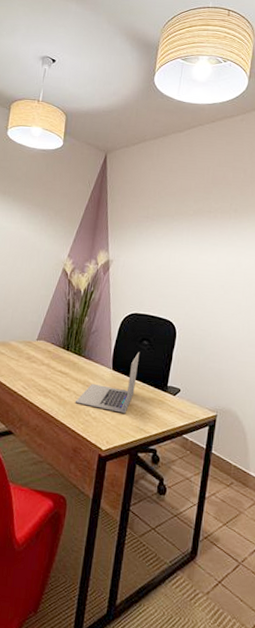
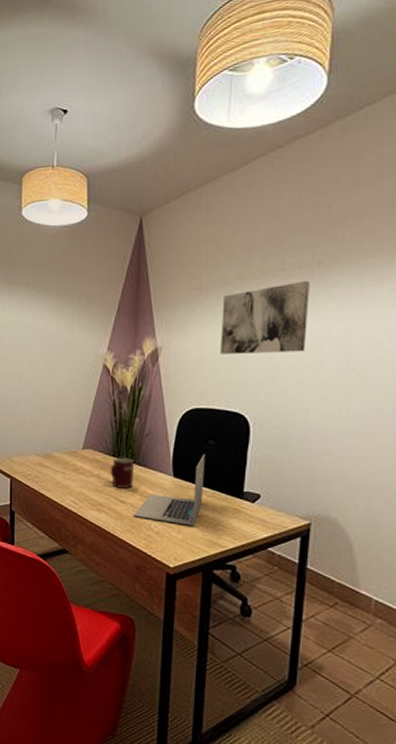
mug: none [59,349,81,378] -> present [110,457,135,488]
wall art: none [158,222,228,277] -> present [220,280,310,354]

